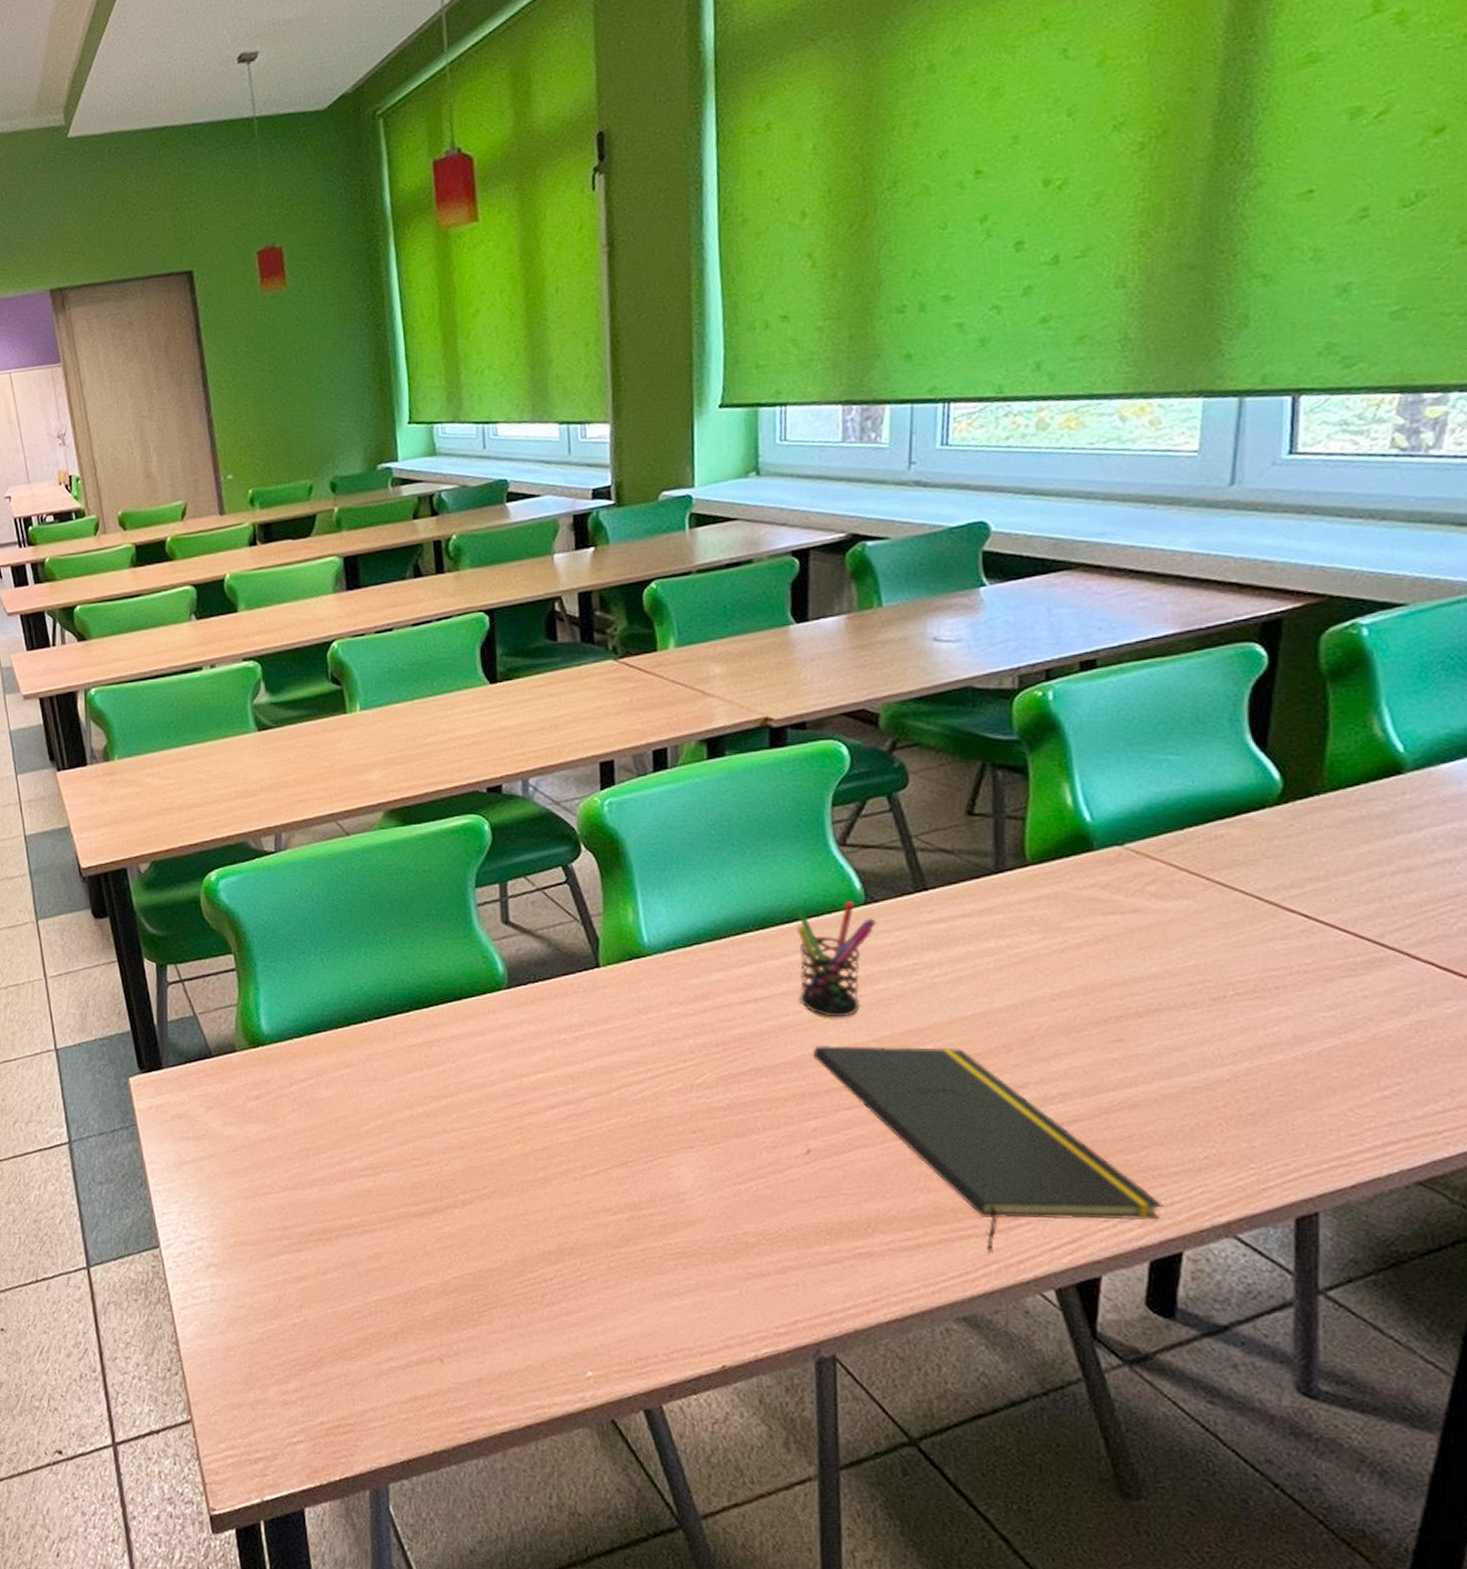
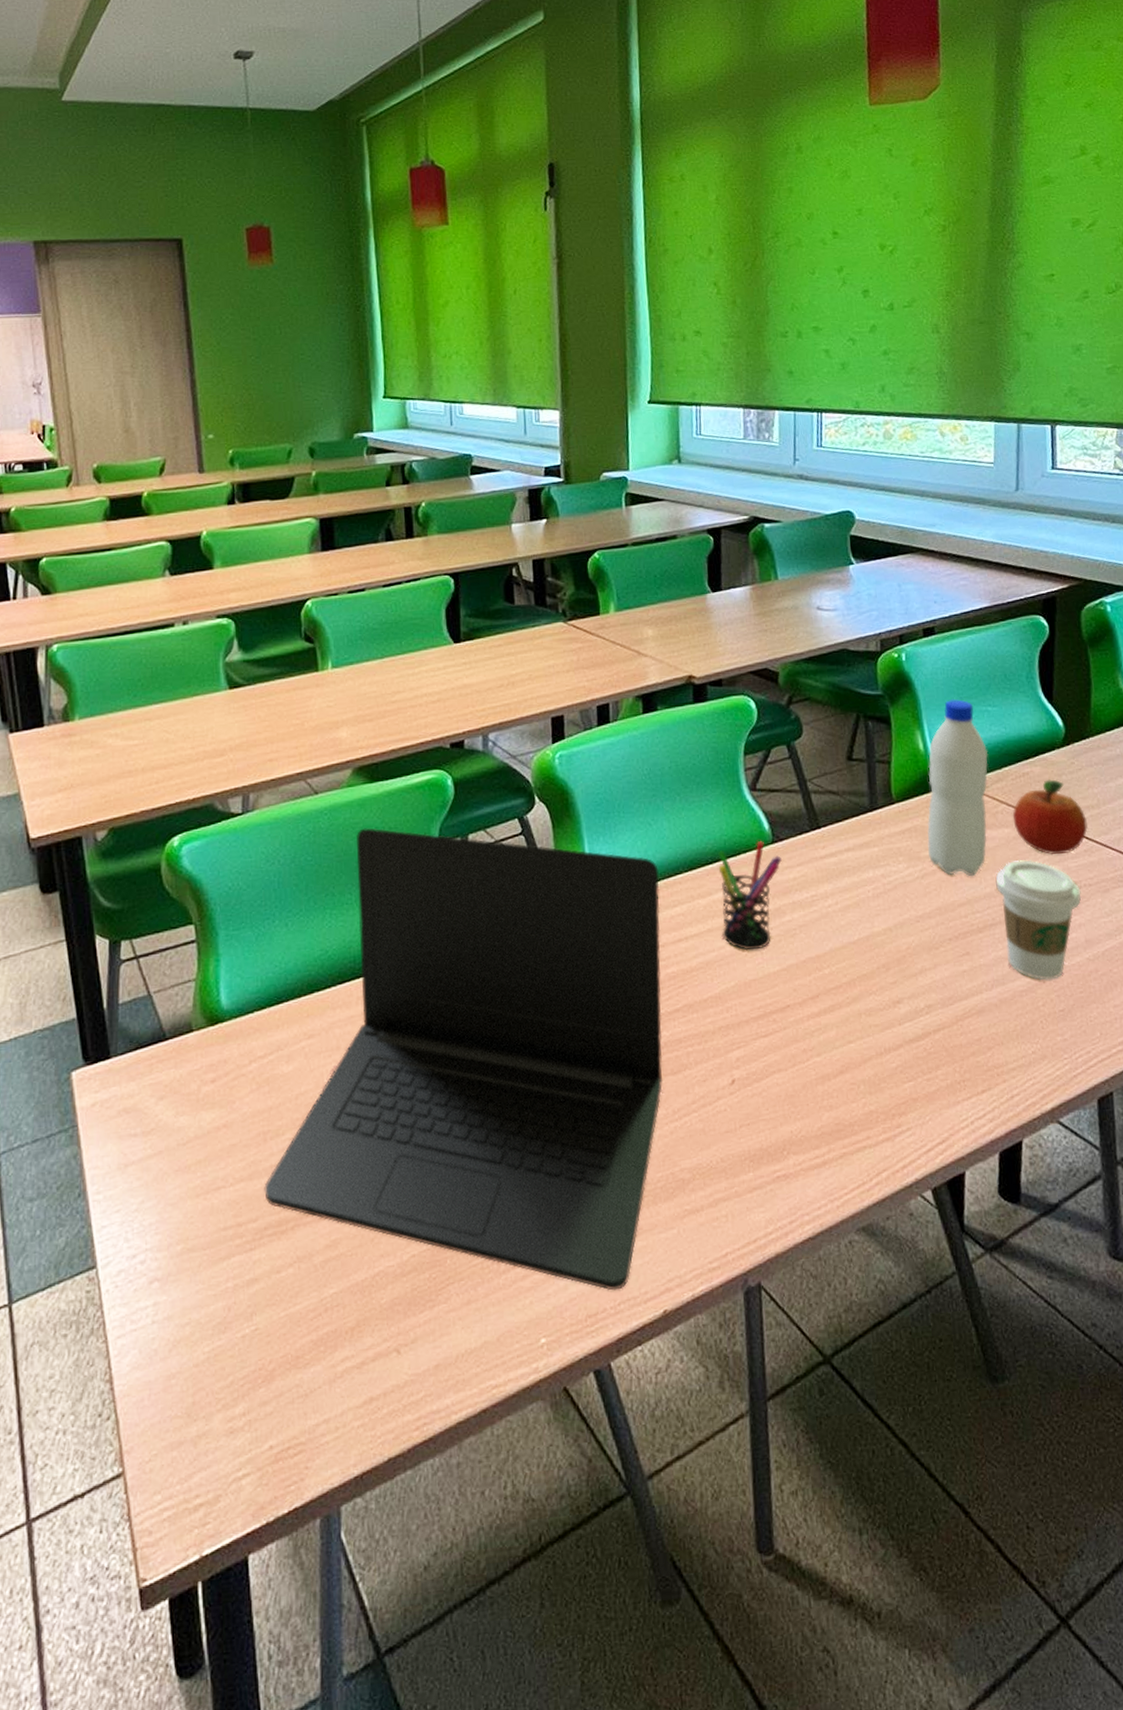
laptop: none [308,870,725,1339] -> present [264,828,663,1291]
notepad: present [812,1045,1164,1254] -> none [734,971,1006,1163]
water bottle: none [1072,745,1166,953] -> present [927,698,989,876]
coffee cup: none [1166,938,1292,1078] -> present [996,860,1082,980]
fruit: none [1195,844,1308,934] -> present [1012,779,1088,855]

